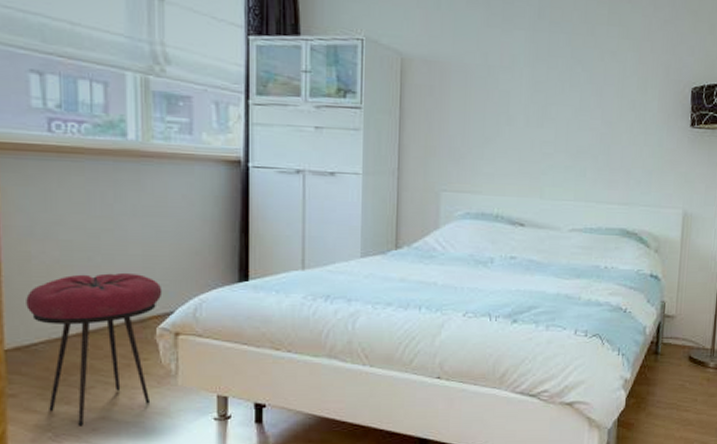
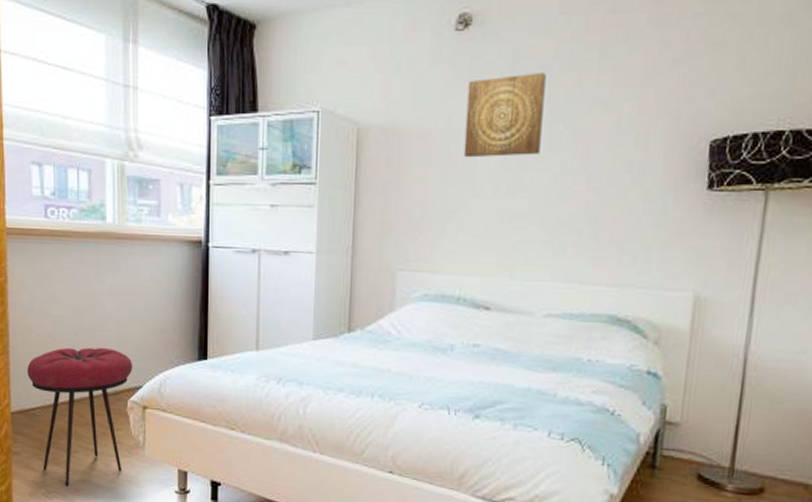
wall art: none [499,21,567,92] -> present [463,73,546,158]

